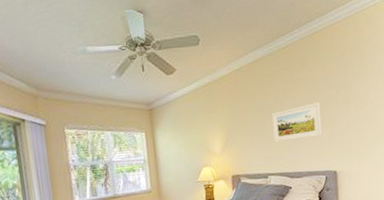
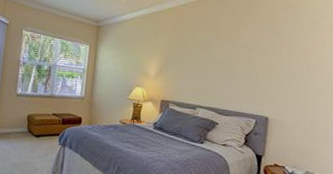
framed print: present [272,102,322,143] -> none [208,47,262,80]

